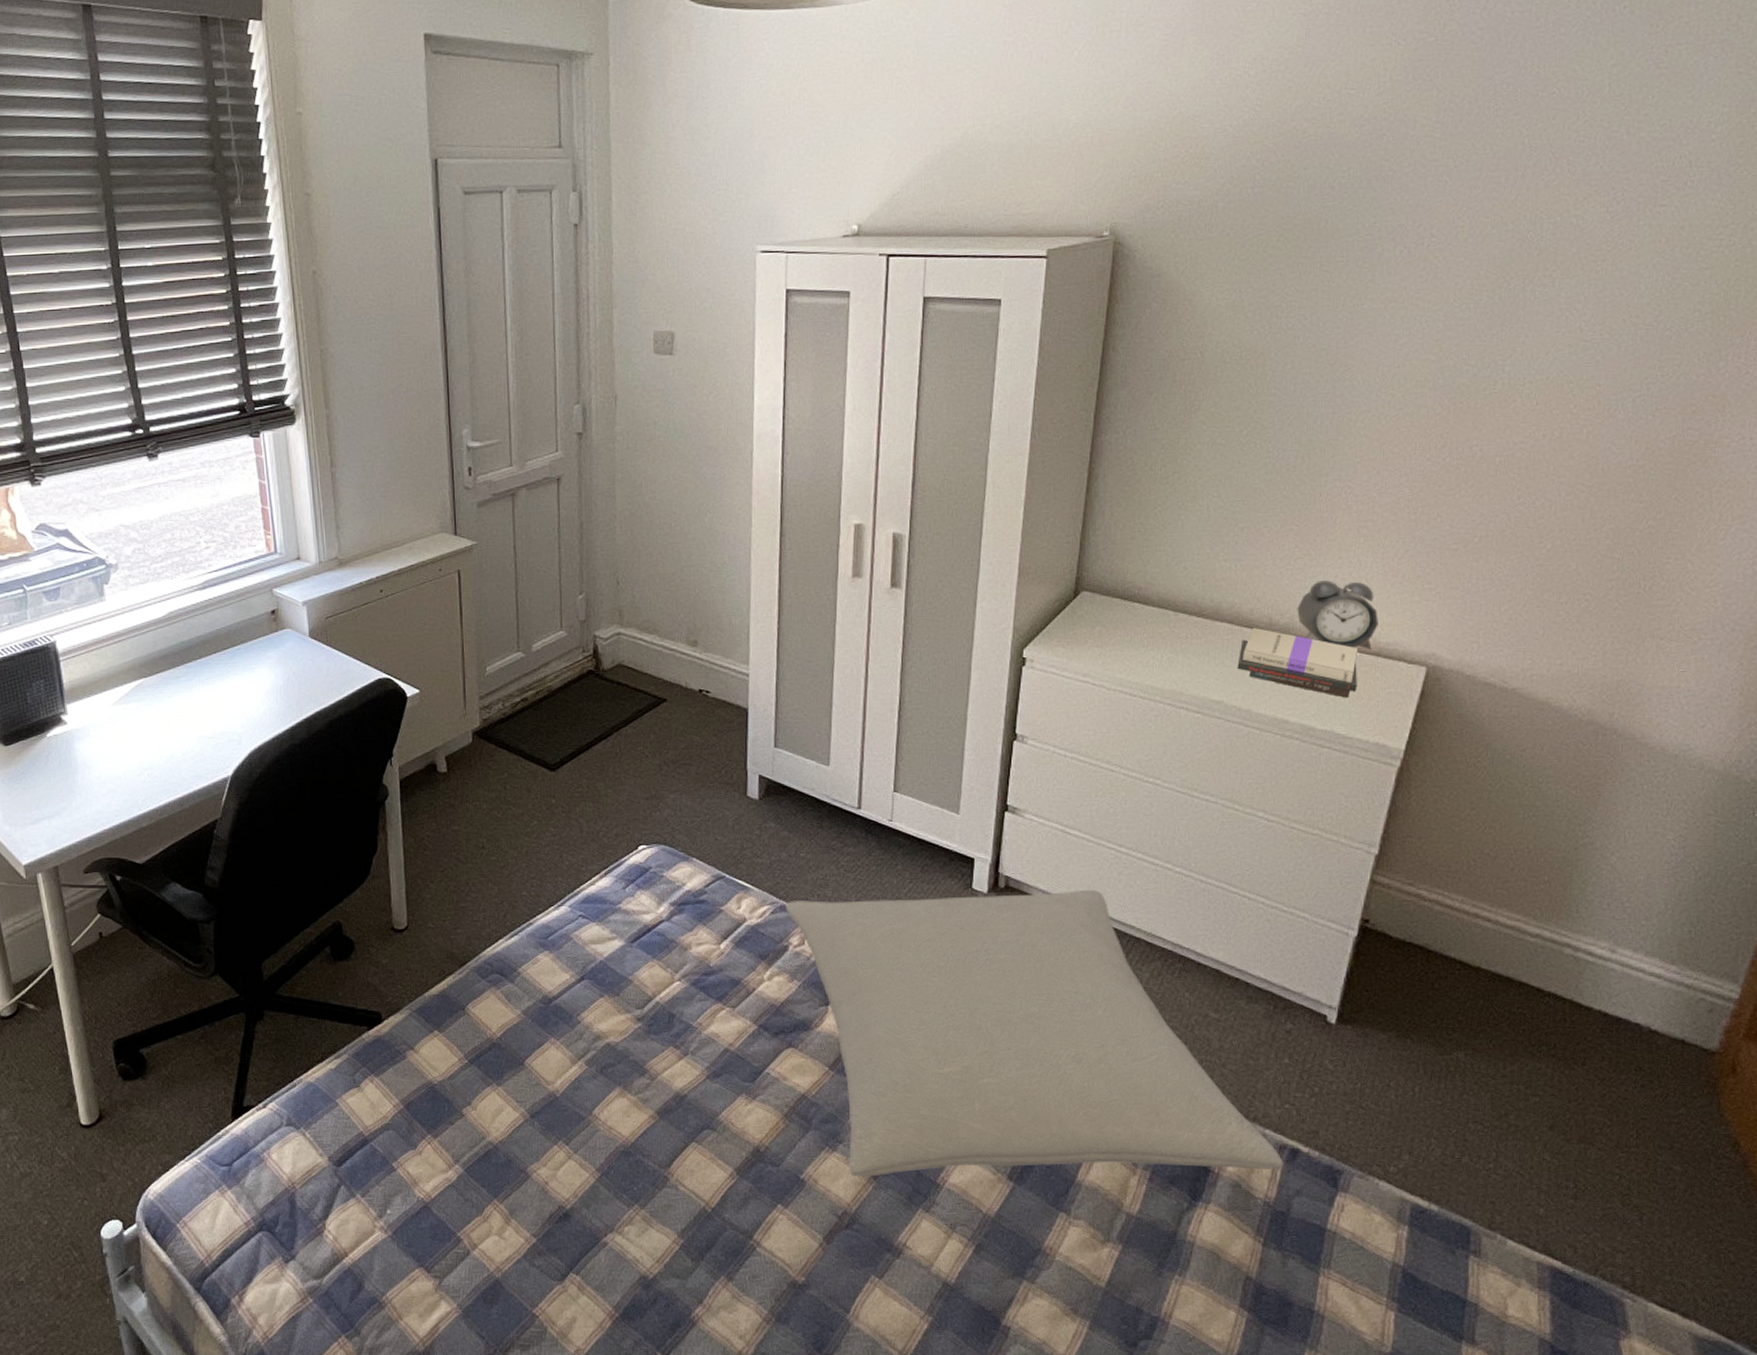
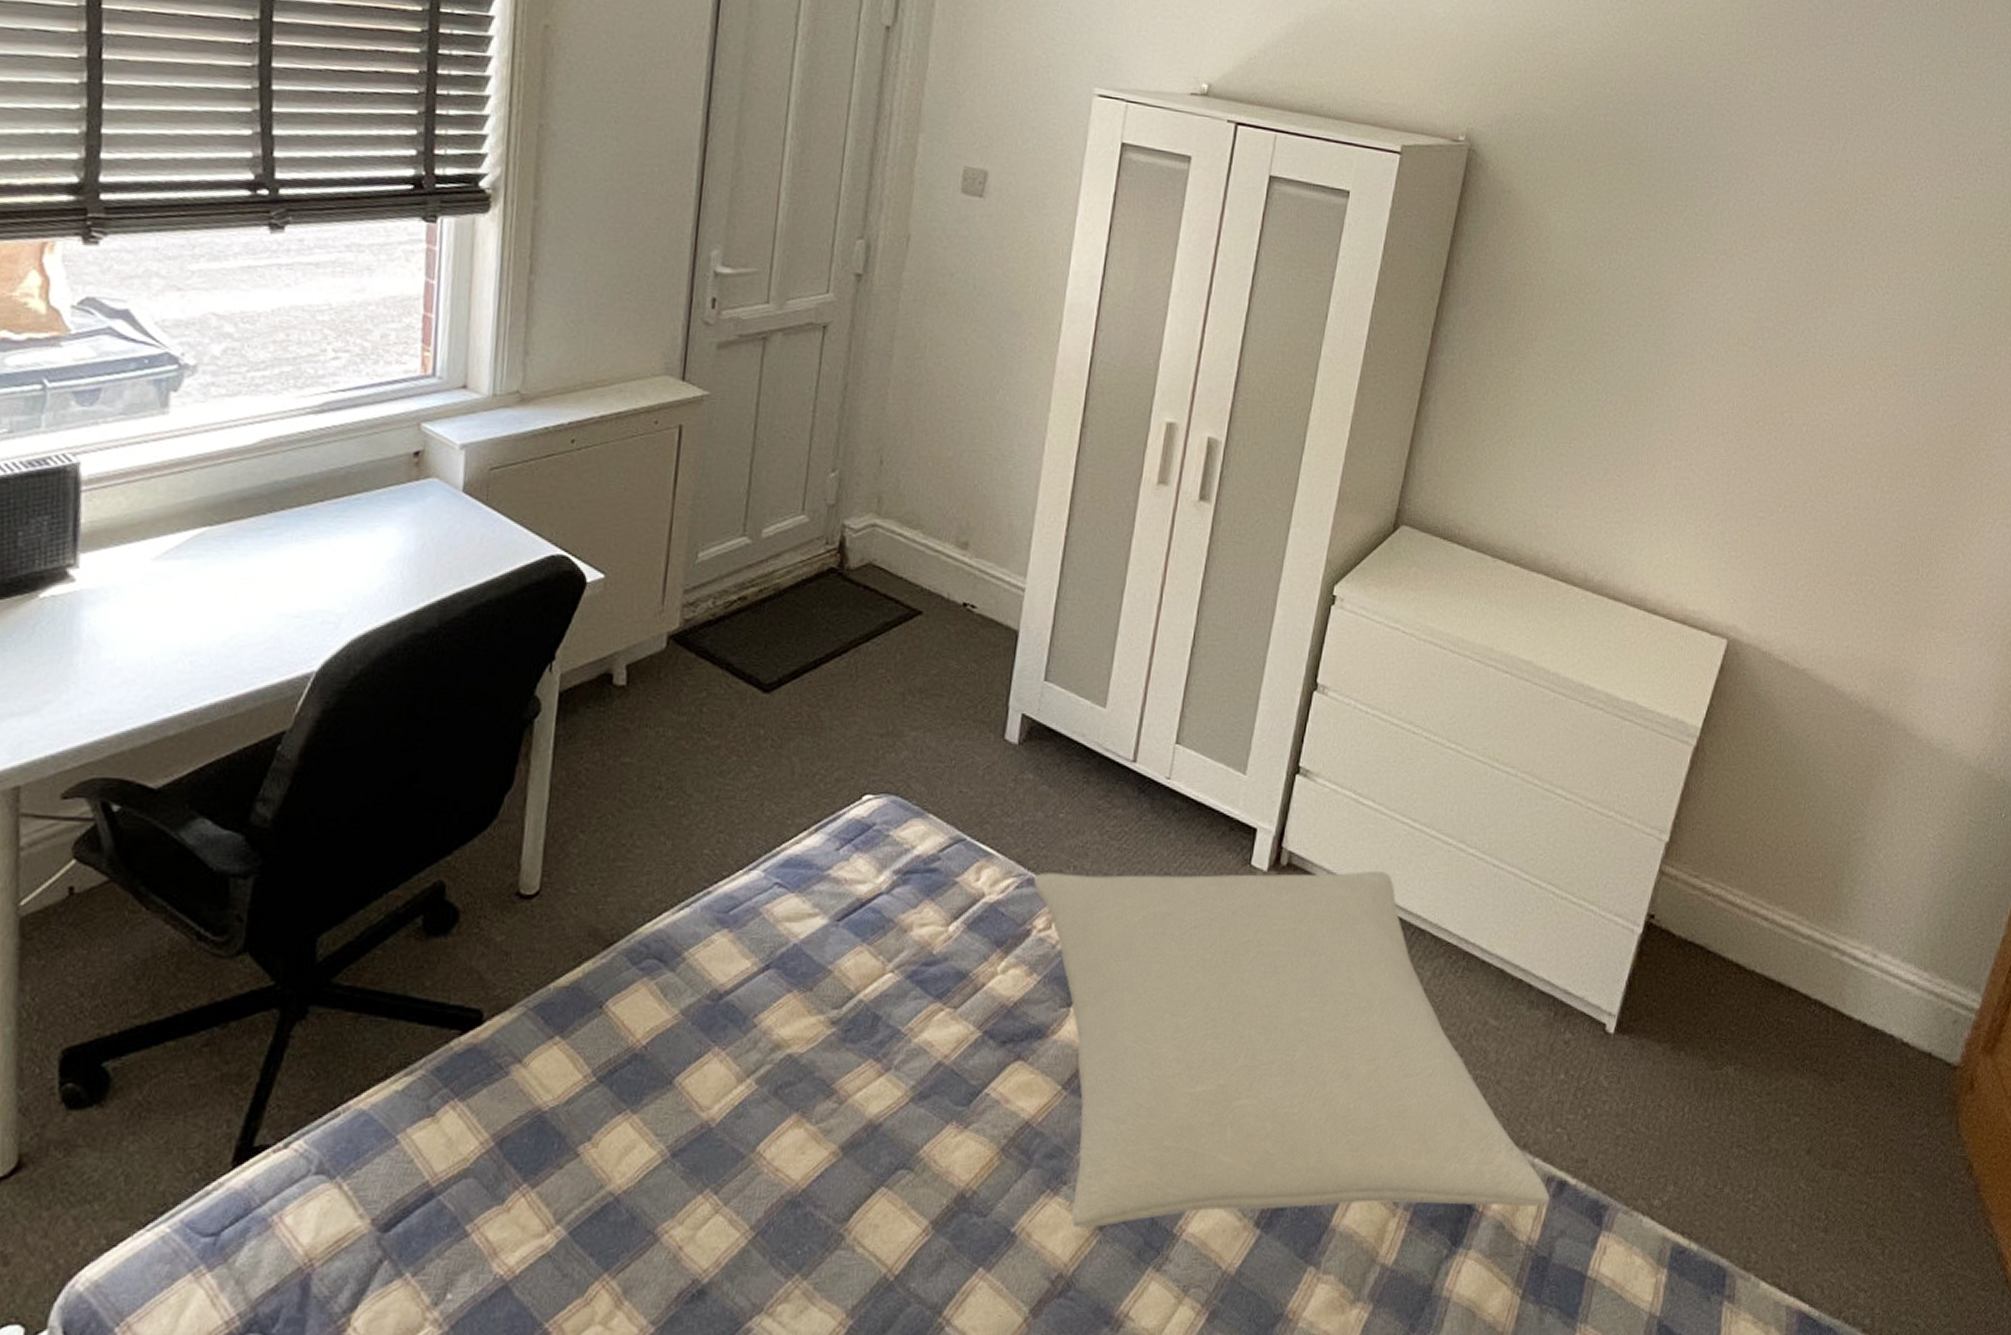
books: present [1237,627,1359,698] -> none [1549,582,1667,667]
alarm clock: present [1297,580,1378,650] -> none [1611,537,1687,617]

